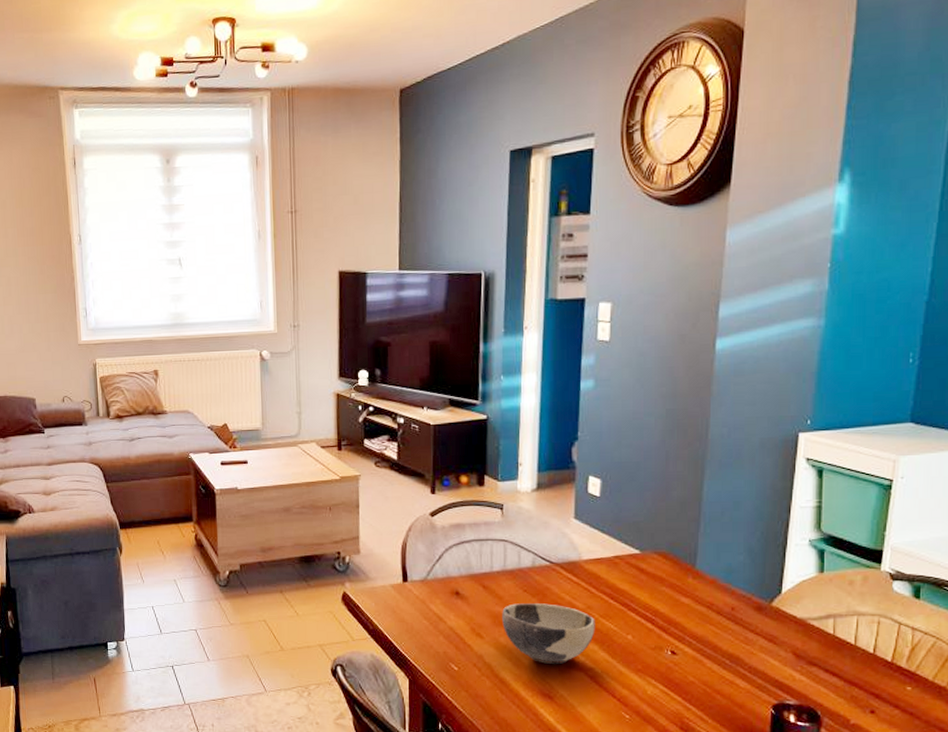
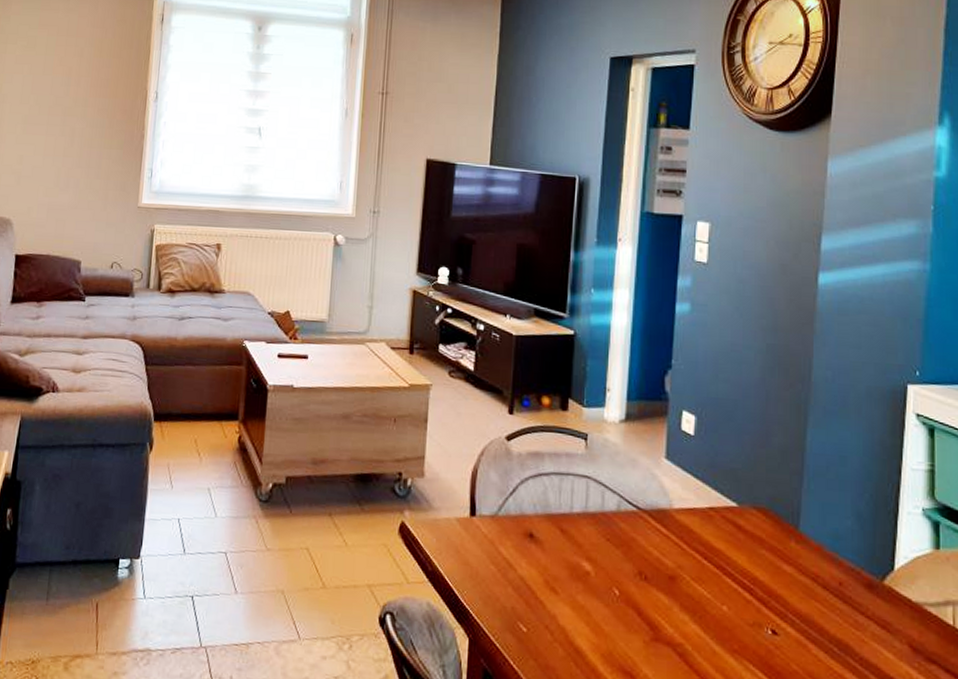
bowl: present [502,603,595,664] -> none [580,554,686,635]

